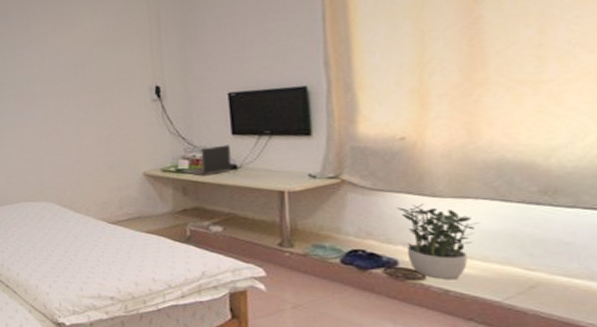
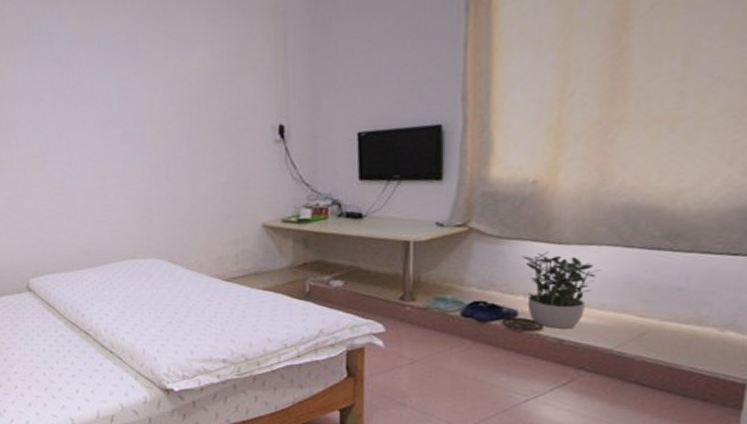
laptop computer: present [180,144,232,176] -> none [302,191,357,227]

